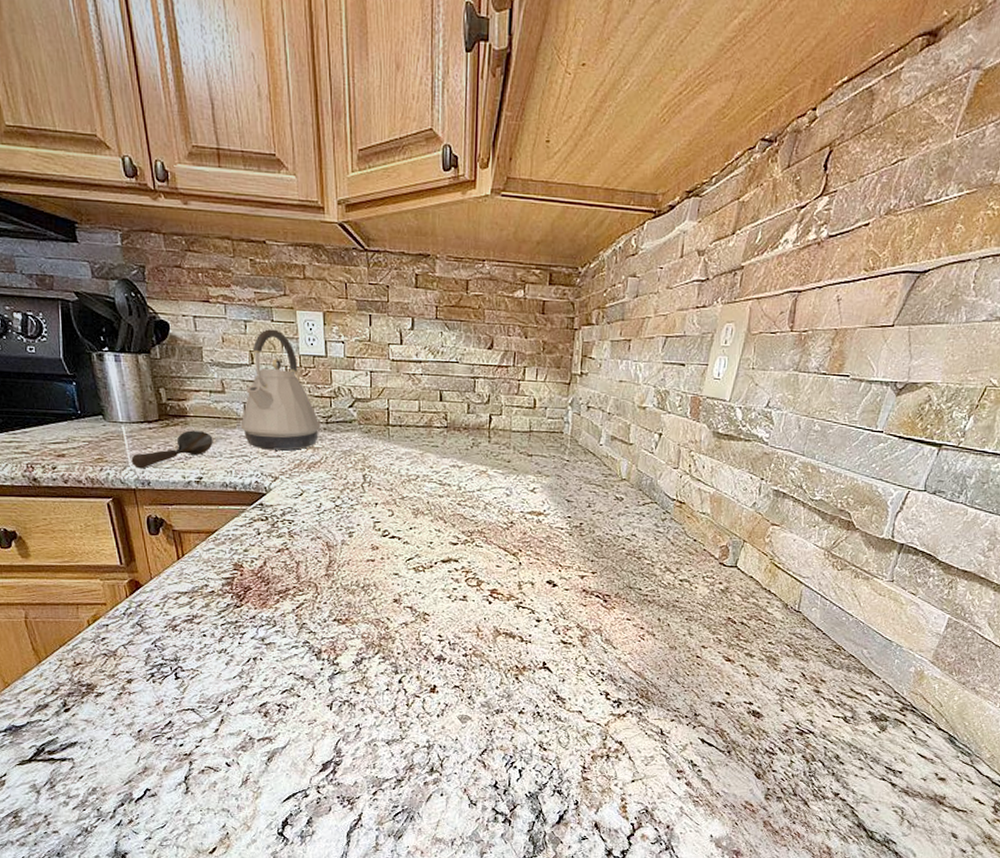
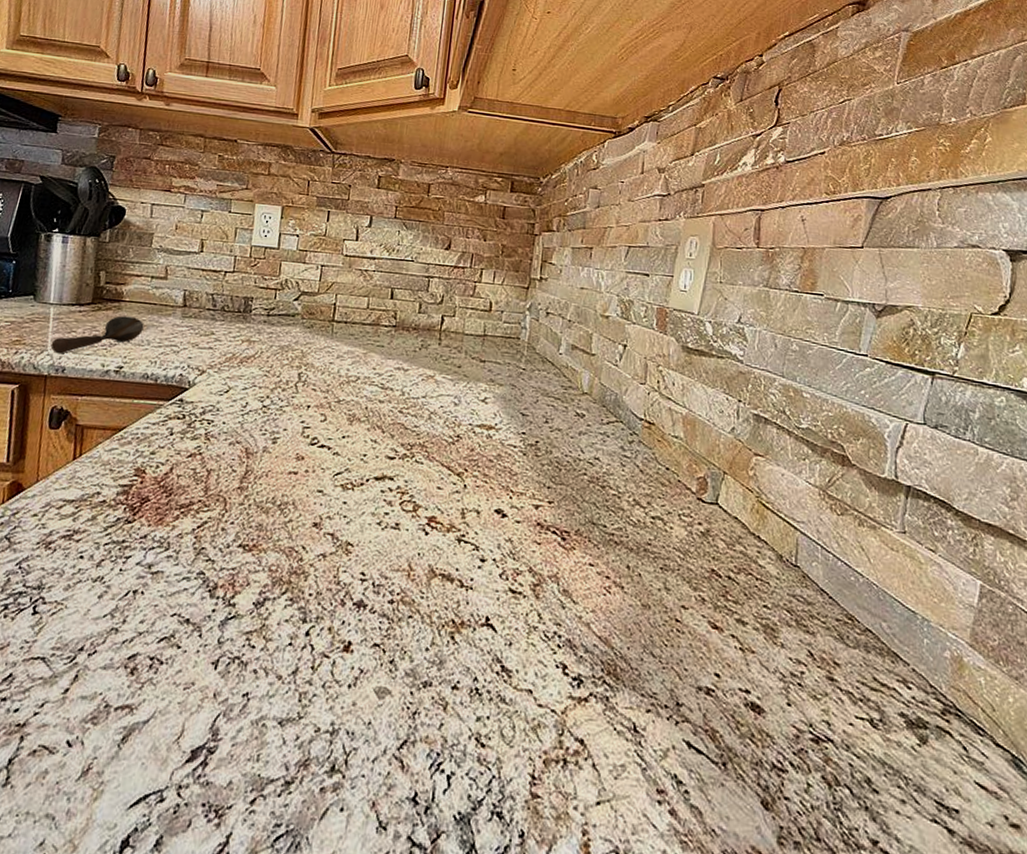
kettle: present [240,329,321,451] -> none [176,219,261,343]

